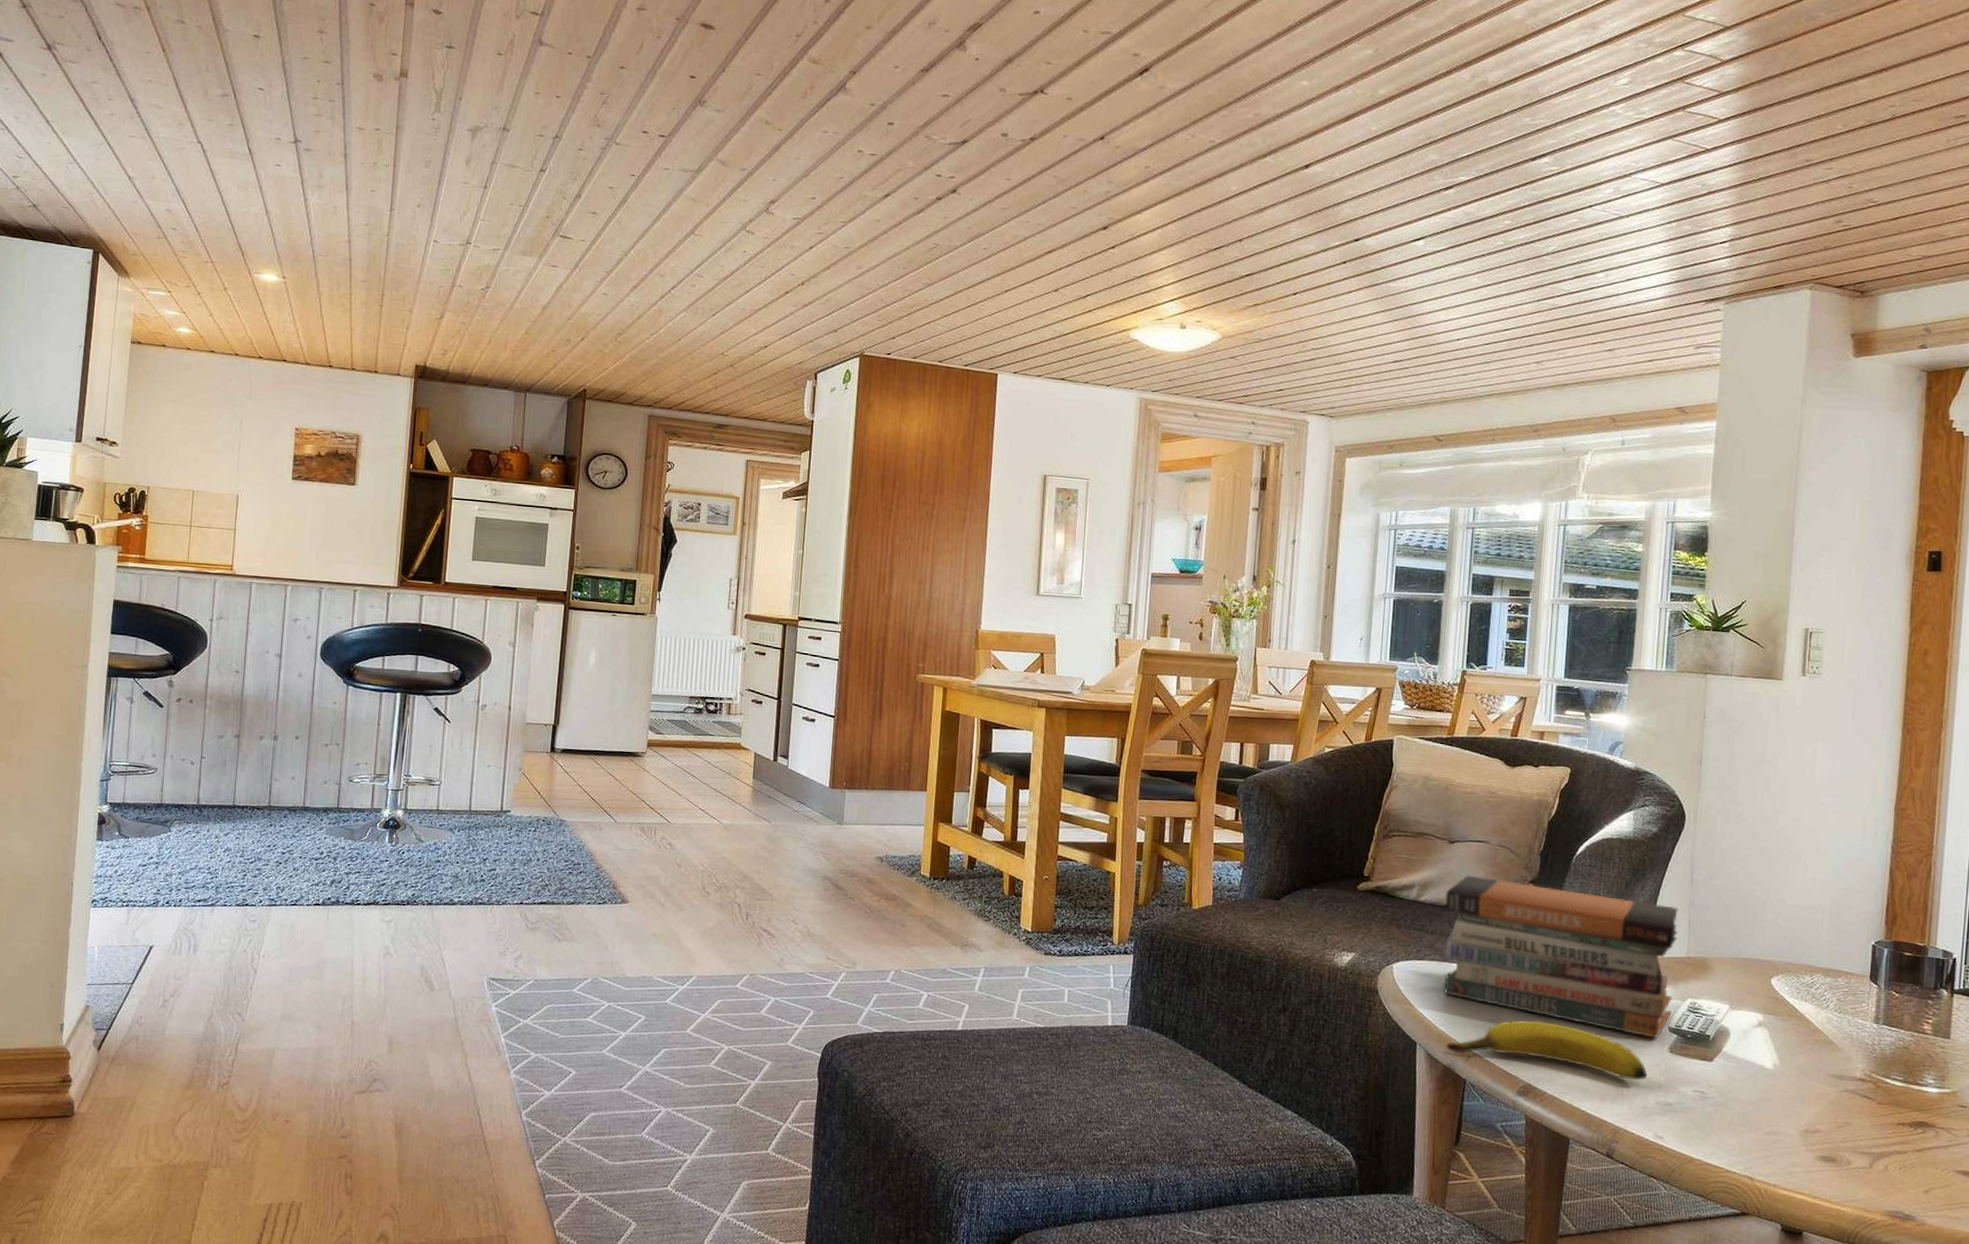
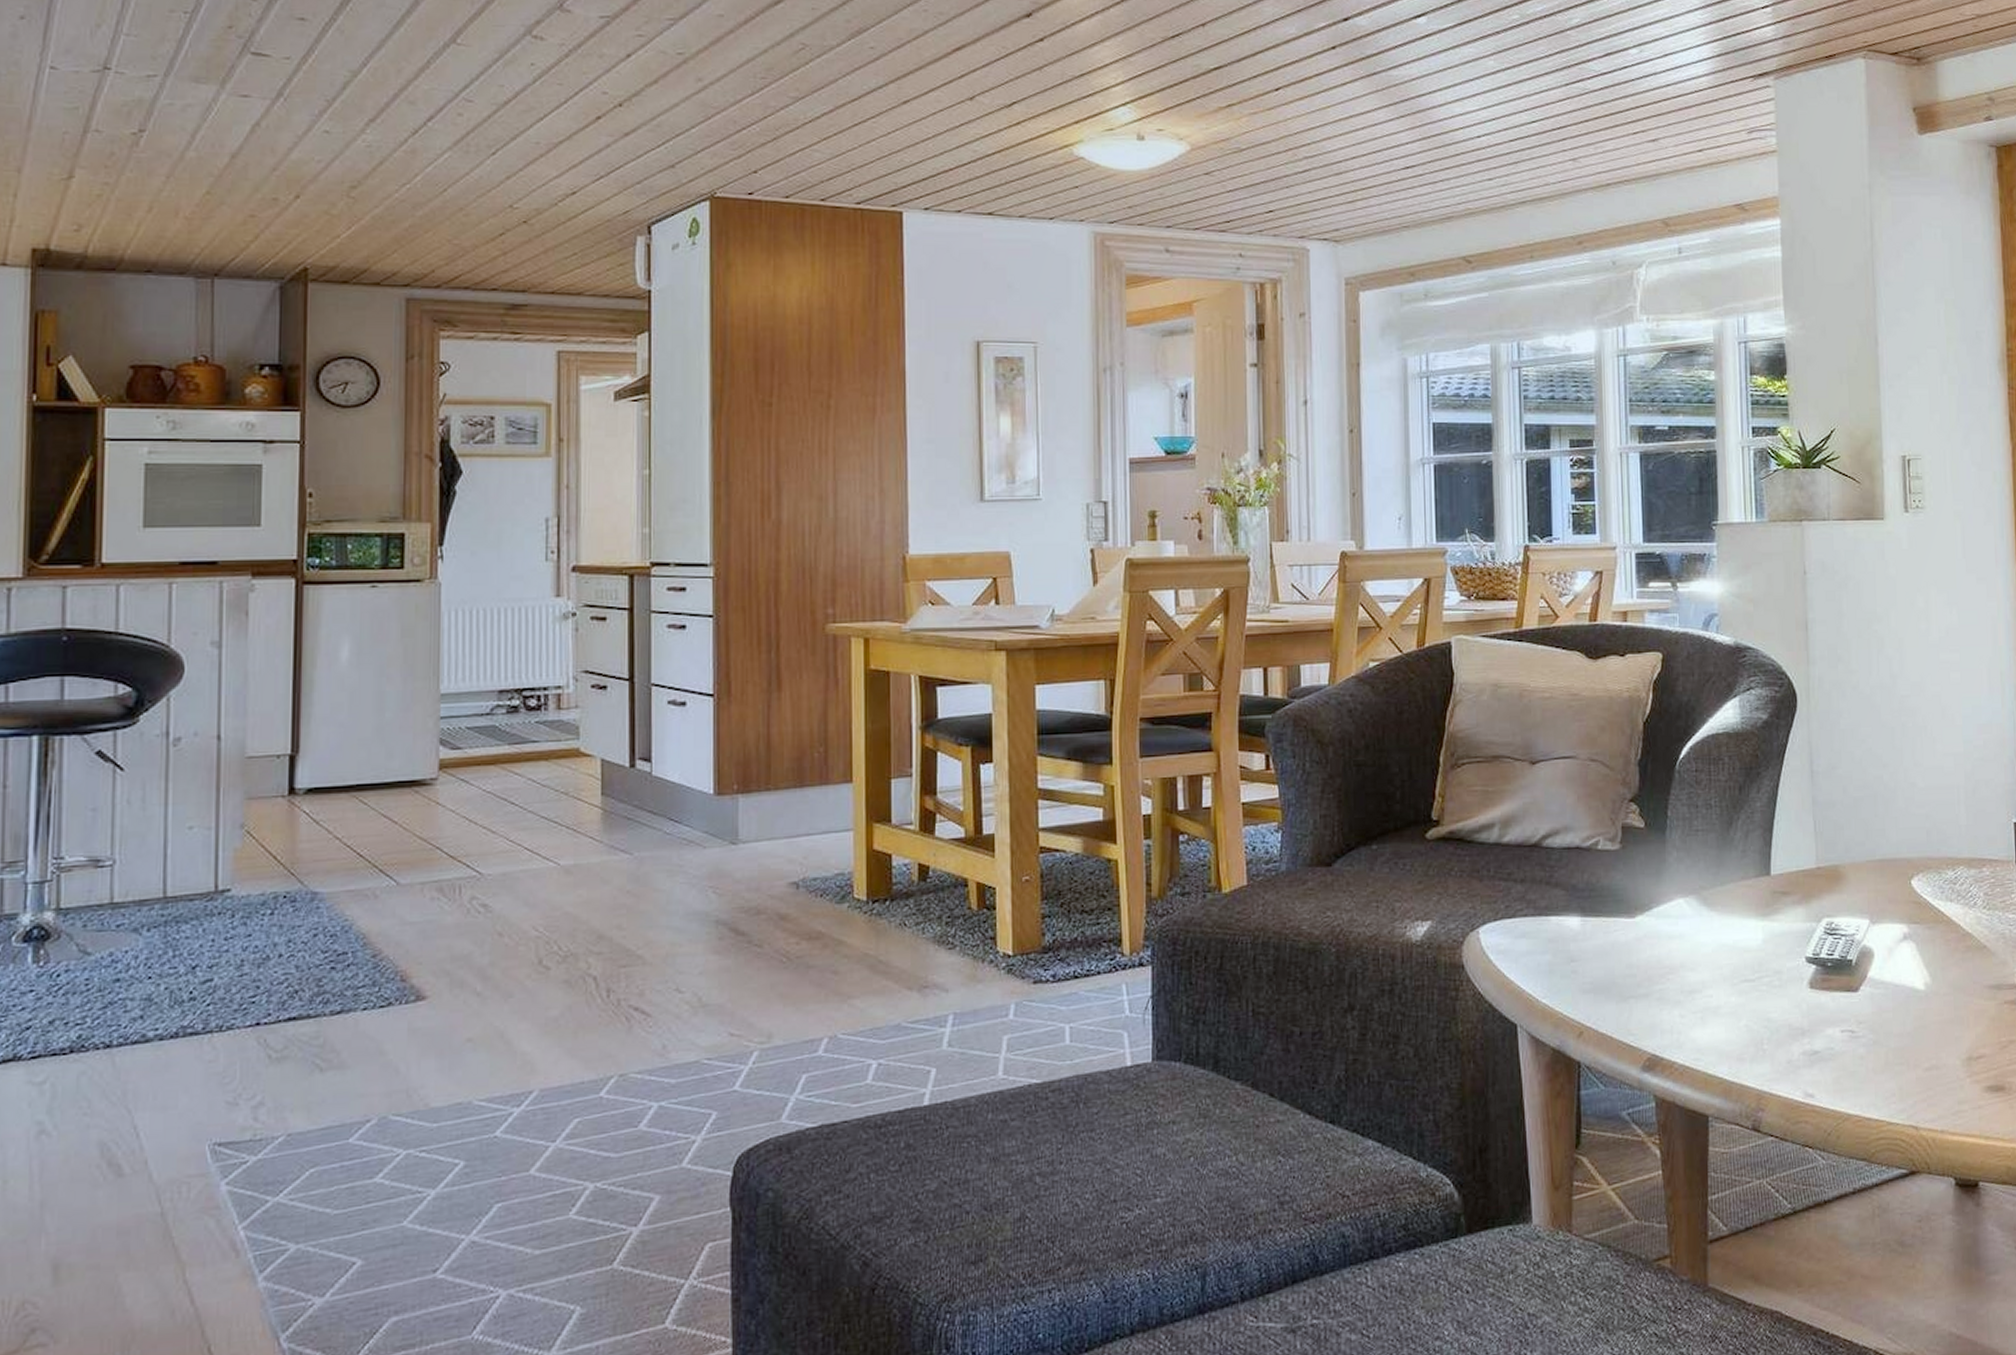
book stack: present [1444,875,1679,1039] -> none [1533,801,1808,974]
banana: present [1445,1019,1648,1081] -> none [1552,973,1788,1030]

